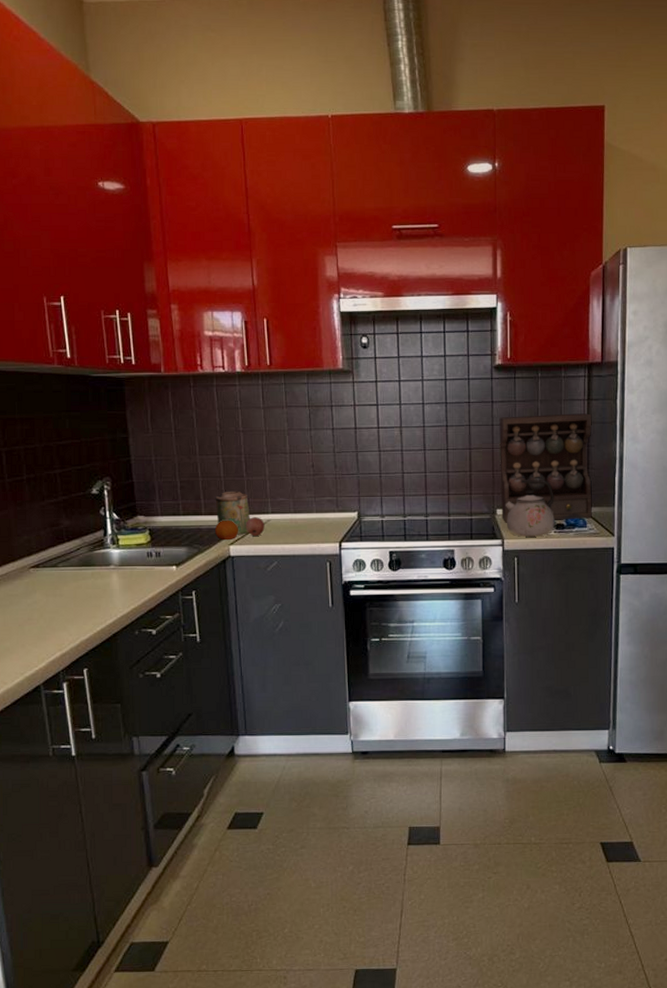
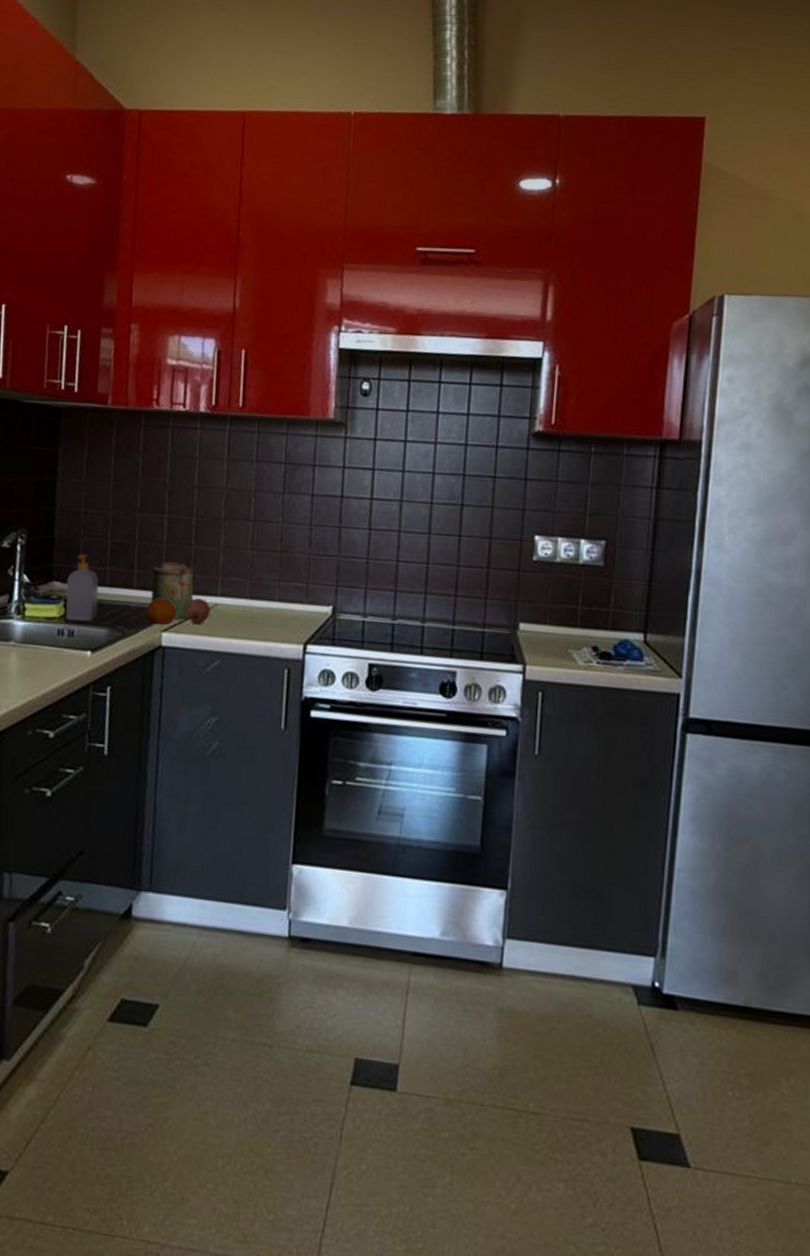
soap bottle: none [148,492,177,545] -> present [65,554,99,622]
spice rack: present [499,413,592,523] -> none [525,500,660,650]
kettle: present [505,479,555,537] -> none [531,586,601,667]

